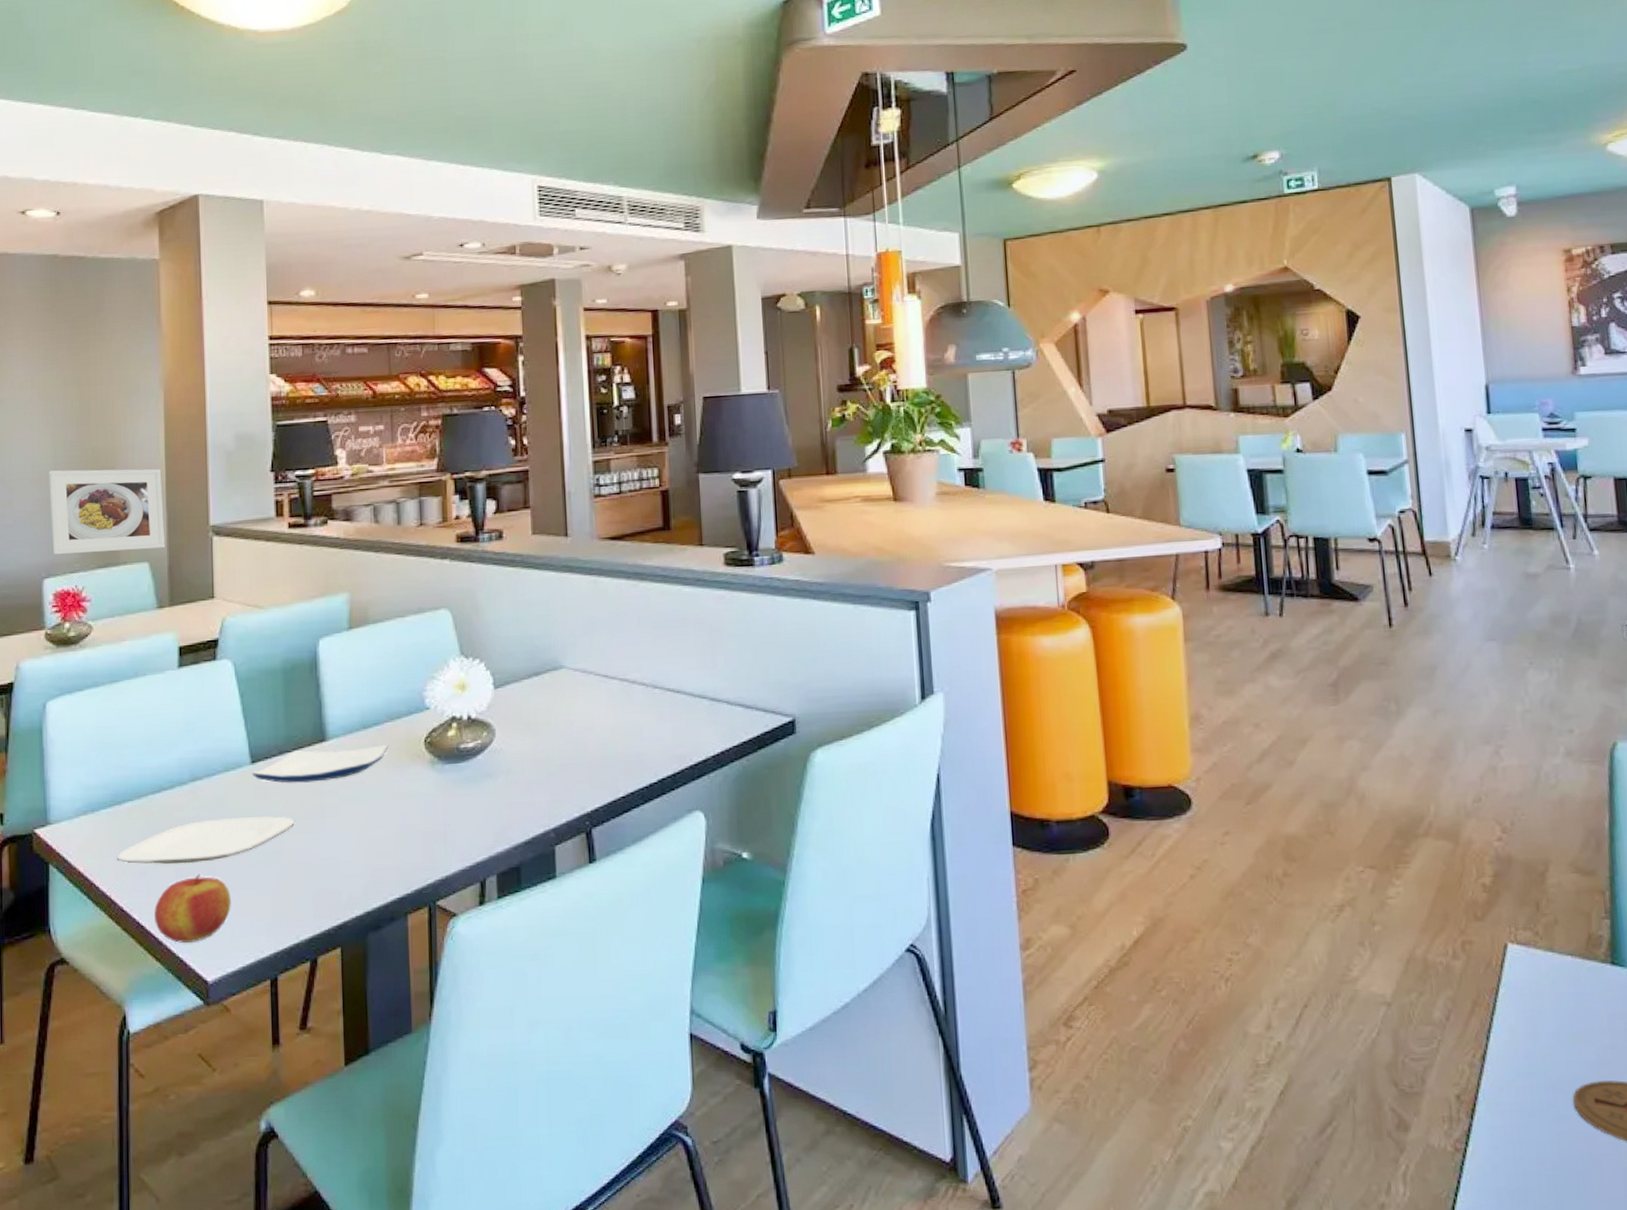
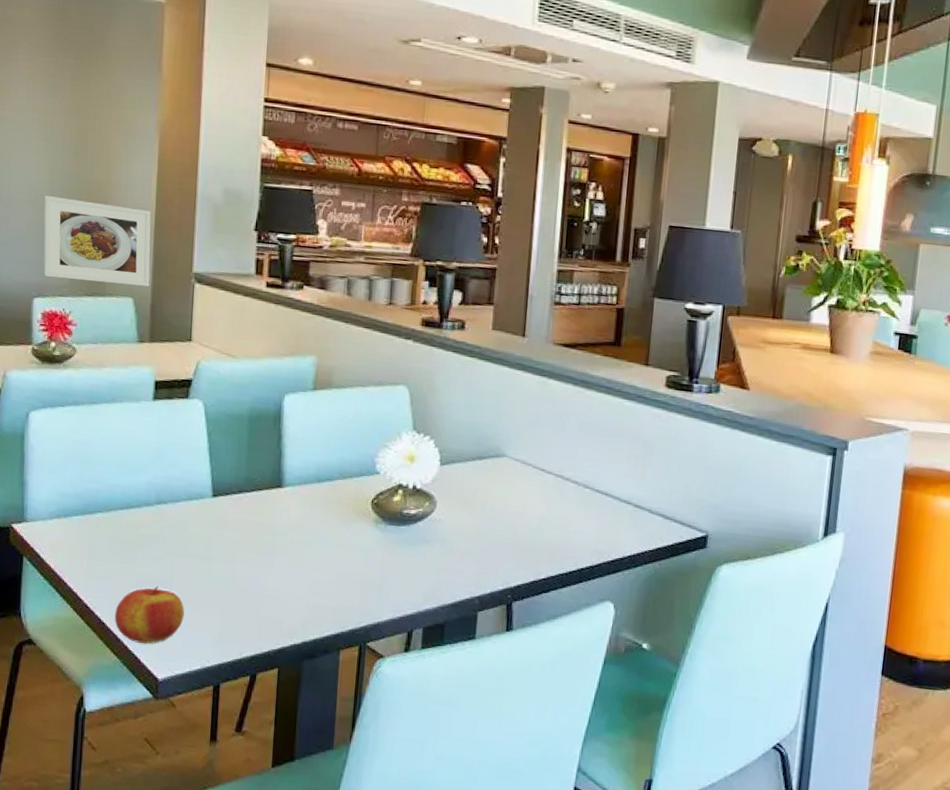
plate: present [117,816,294,864] -> none [84,540,247,576]
plate: present [253,745,389,783] -> none [213,491,339,523]

